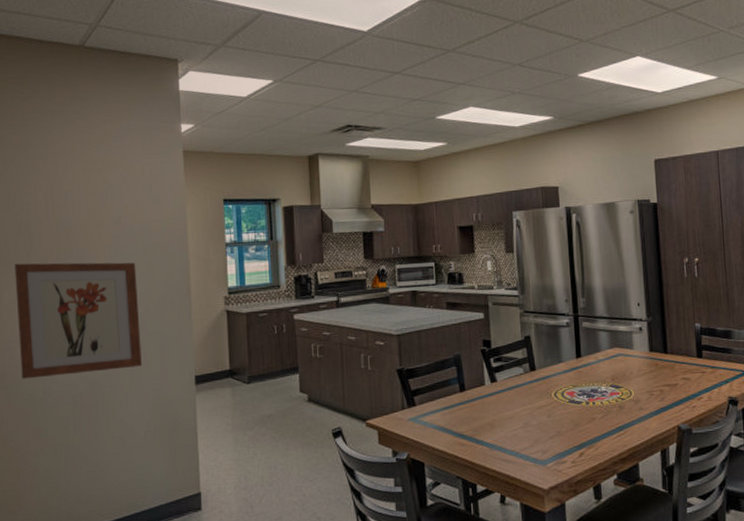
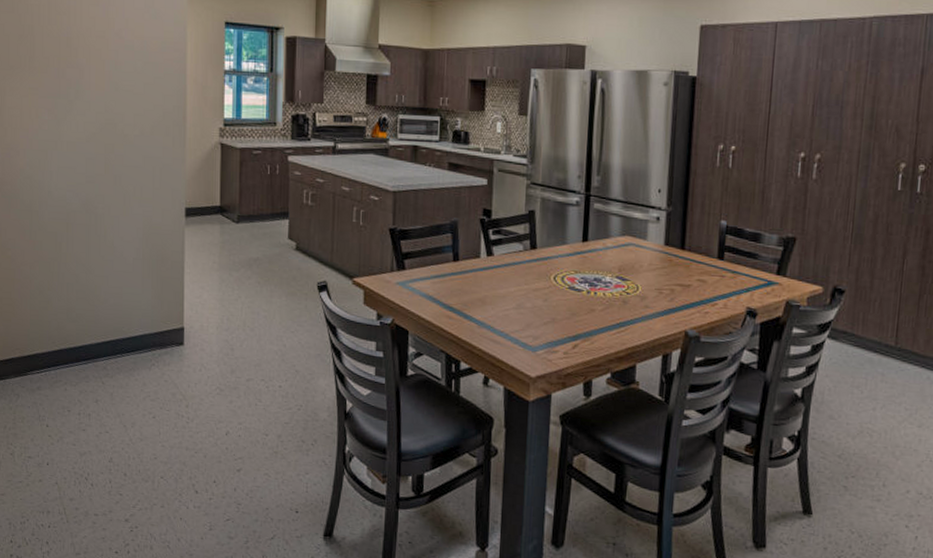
wall art: present [15,262,142,379] -> none [17,68,135,191]

